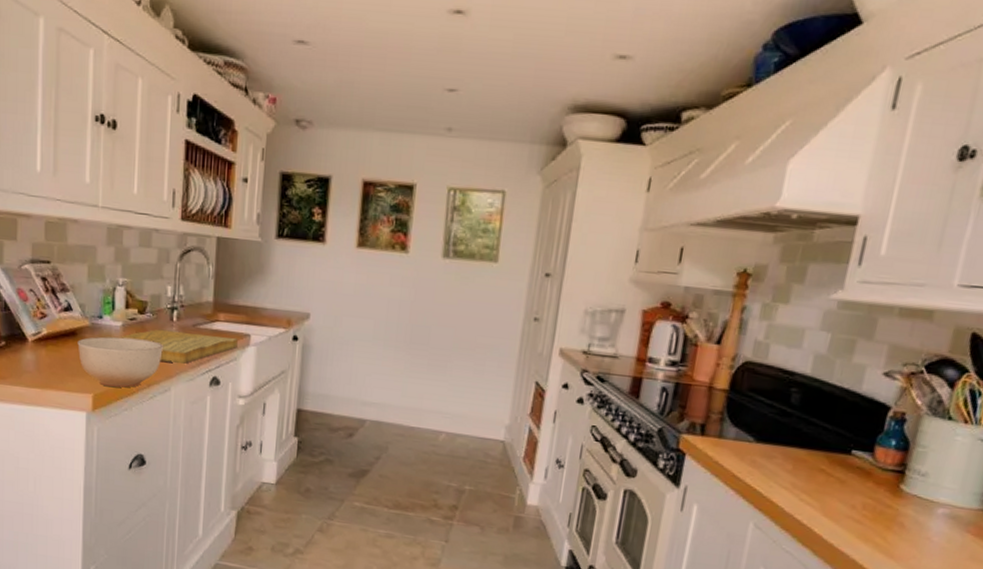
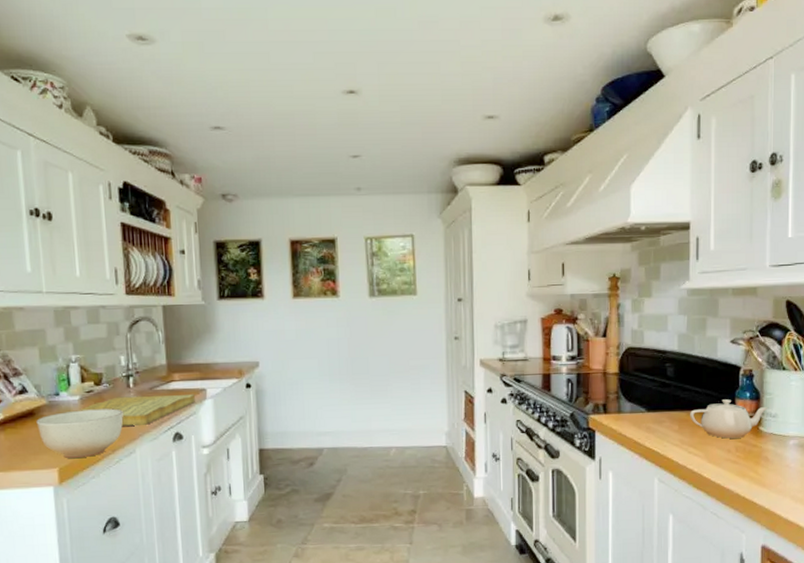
teapot: none [809,443,918,494] -> present [689,399,768,439]

